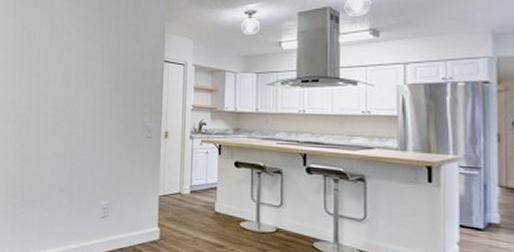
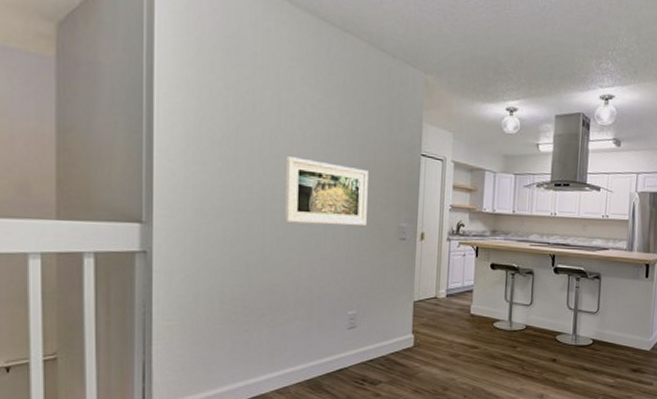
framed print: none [53,70,119,126] -> present [285,156,368,226]

